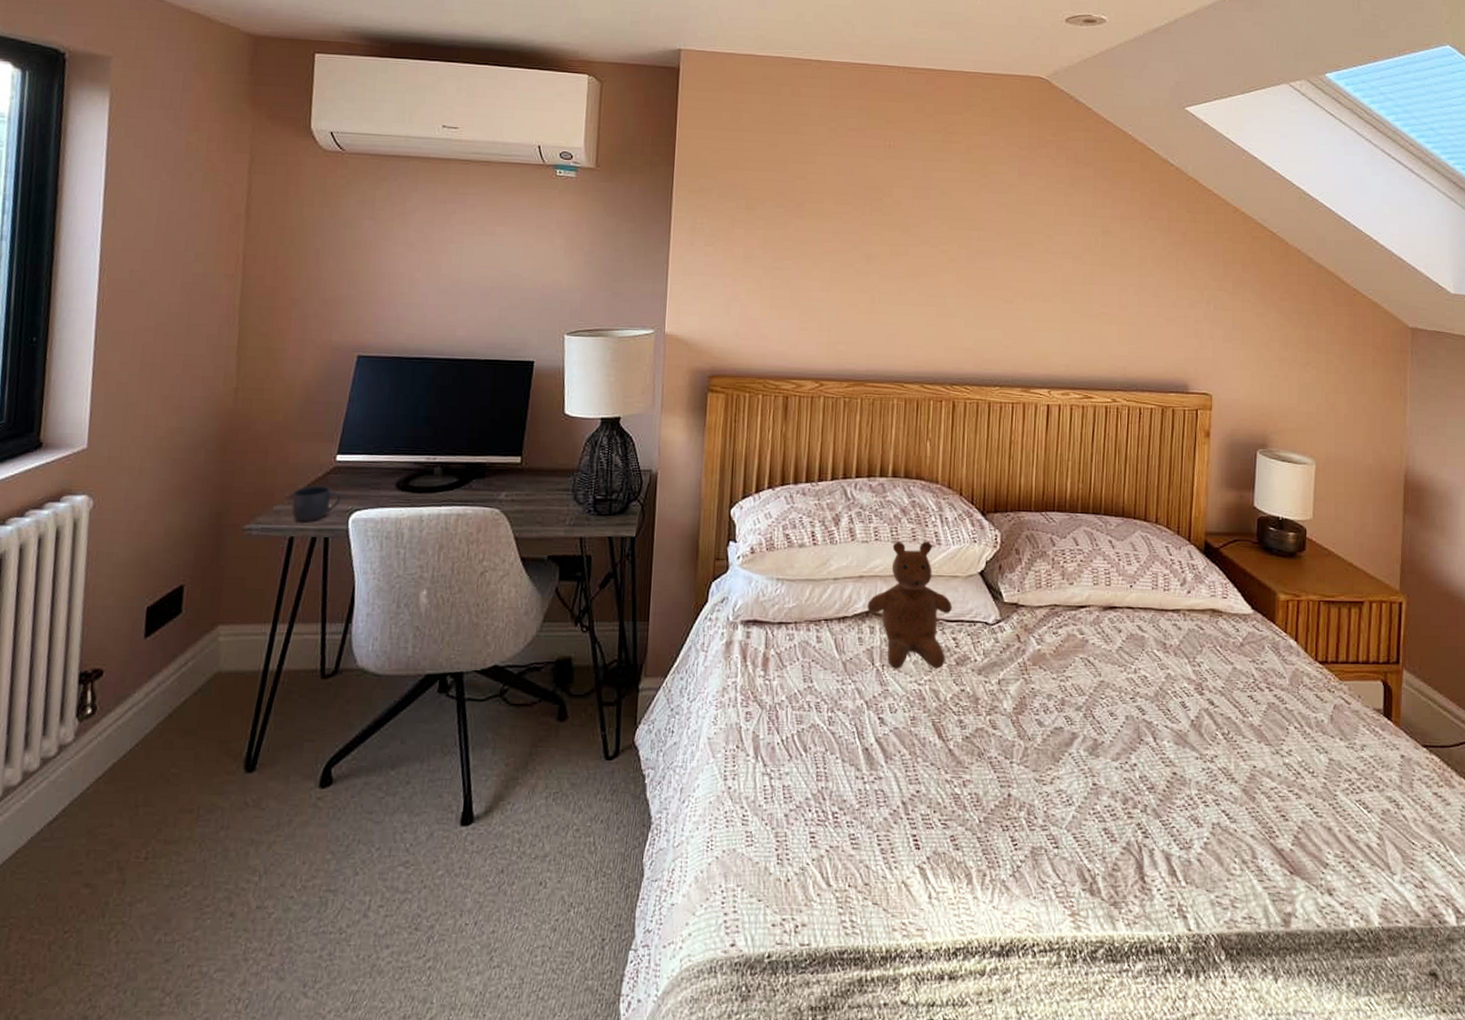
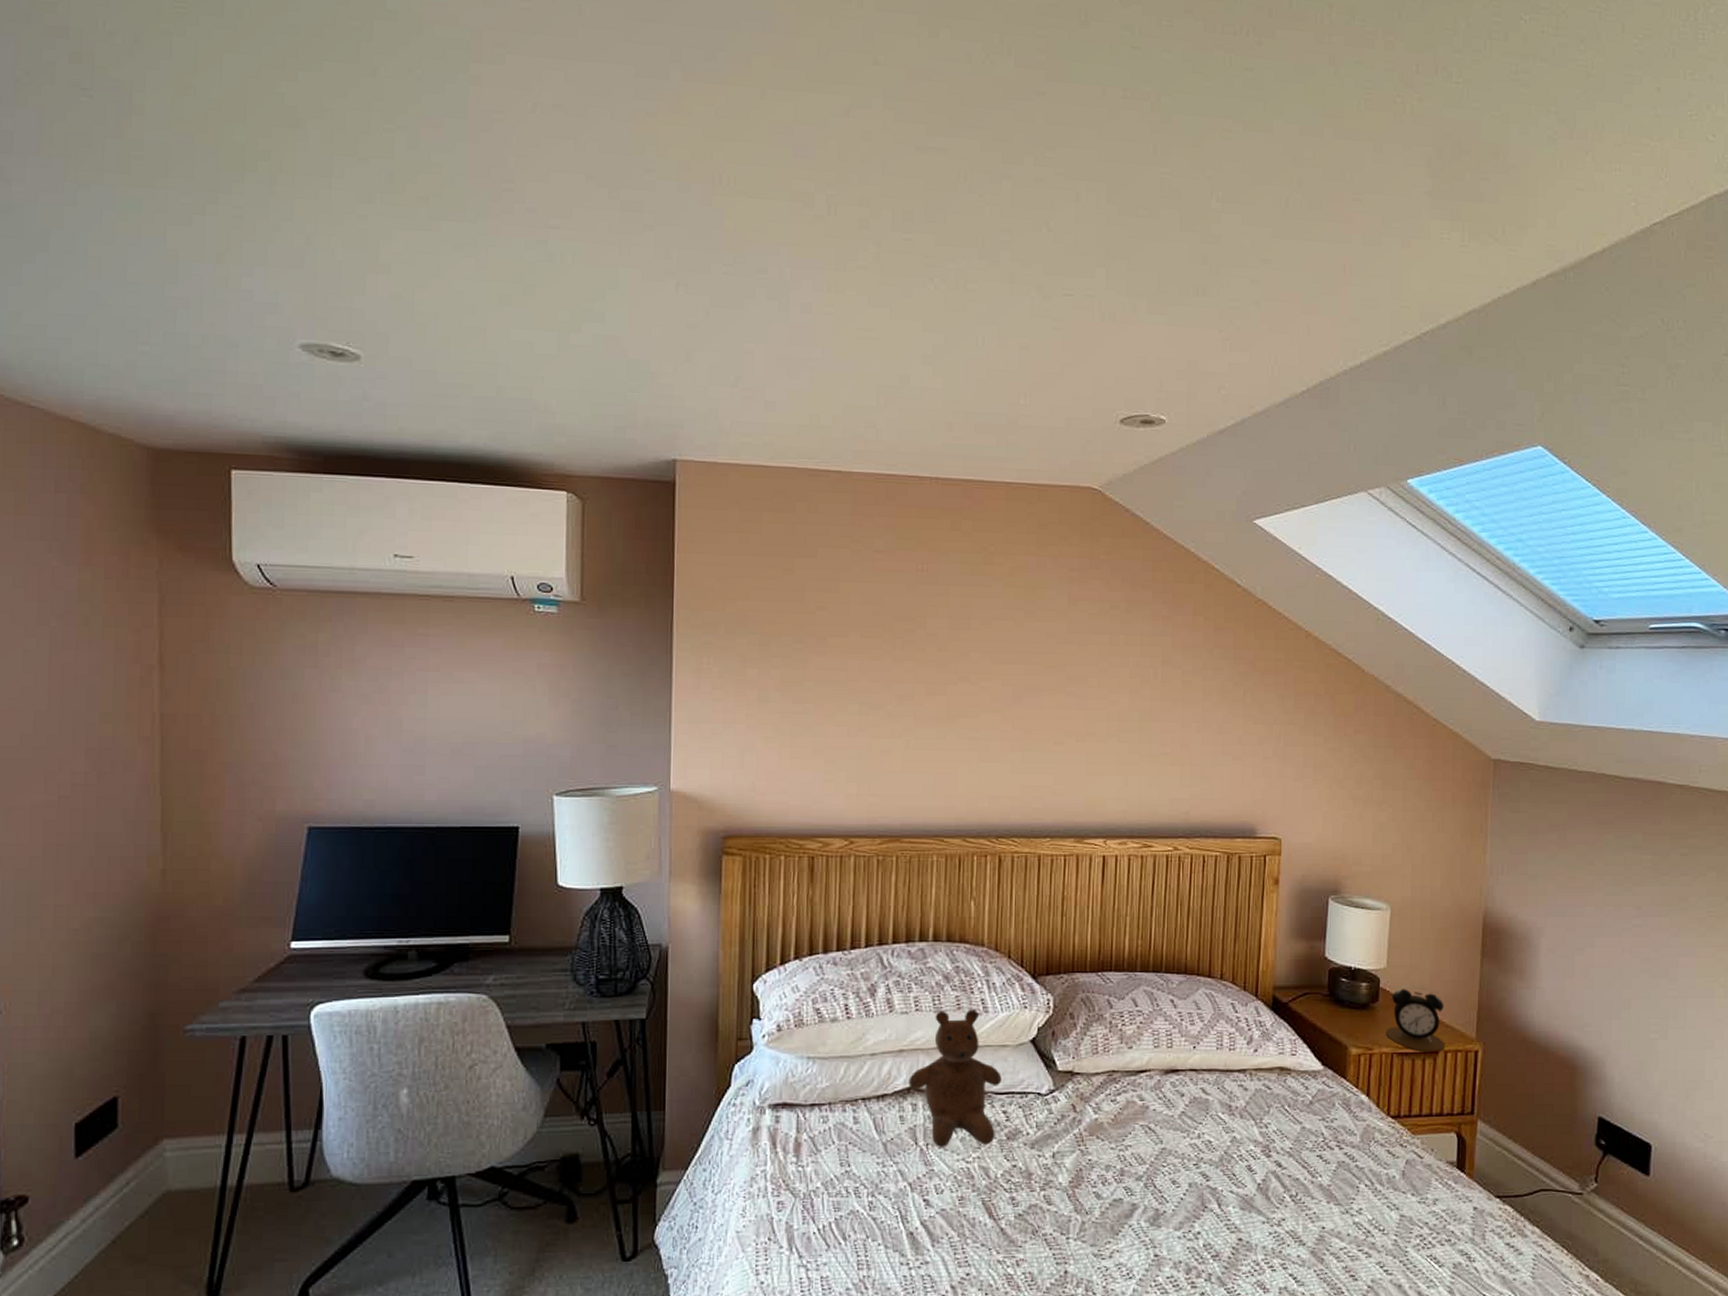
mug: present [291,485,342,522] -> none [240,977,300,1019]
alarm clock: none [1312,536,1369,602] -> present [1385,985,1444,1052]

